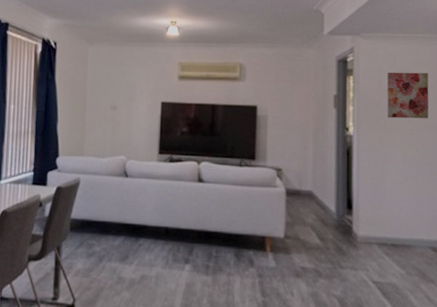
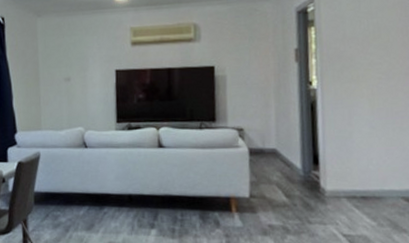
wall art: present [387,72,429,119] -> none [351,17,398,68]

